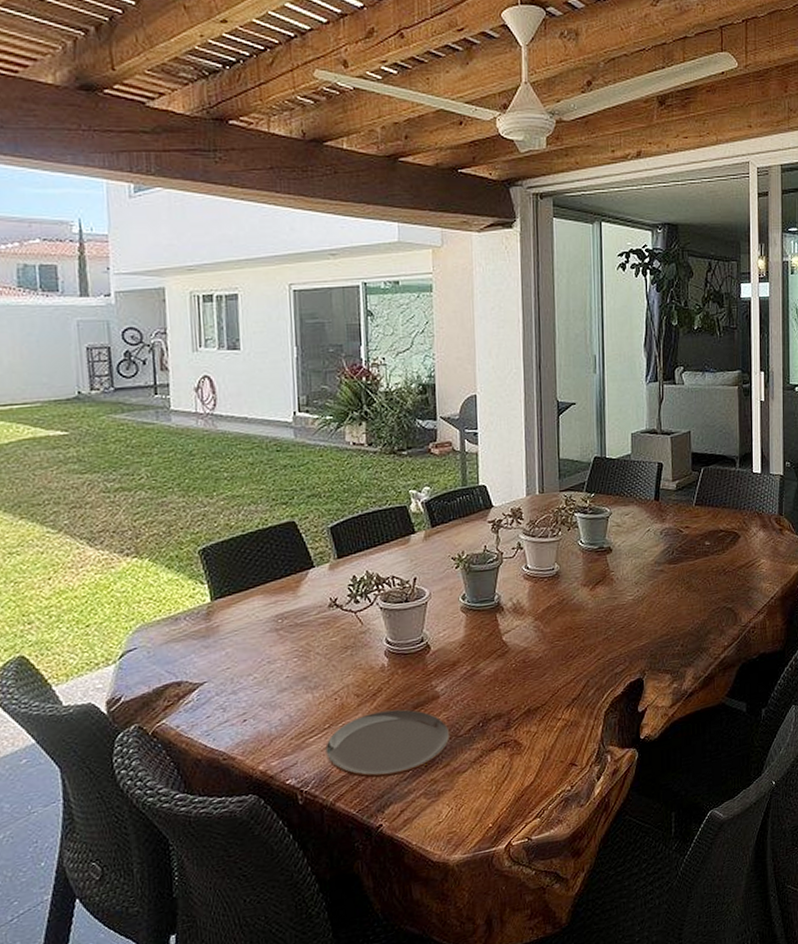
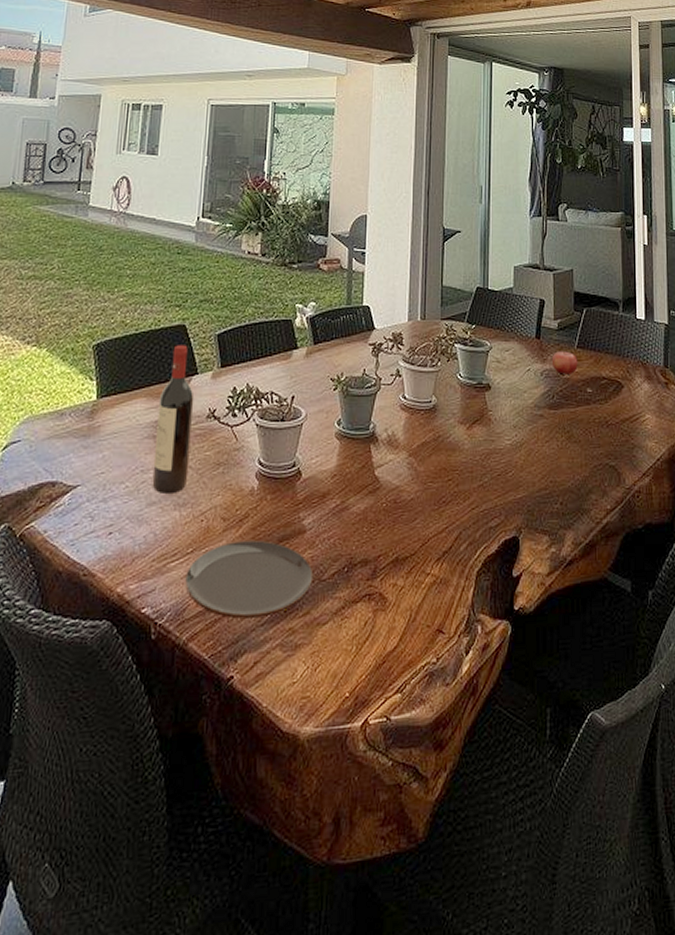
wine bottle: none [276,541,317,680] -> present [152,345,194,494]
fruit: none [670,508,696,532] -> present [551,350,578,375]

